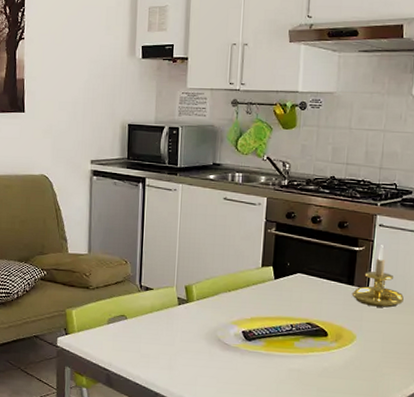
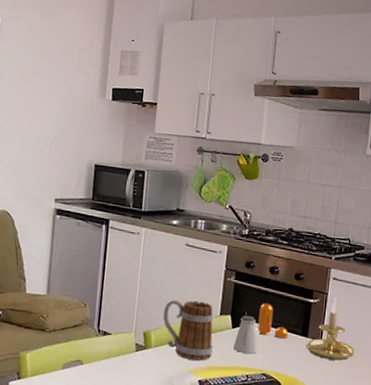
mug: none [204,253,256,312] -> present [163,299,214,361]
saltshaker: none [276,266,302,304] -> present [232,315,258,354]
pepper shaker: none [301,253,333,288] -> present [257,303,288,339]

